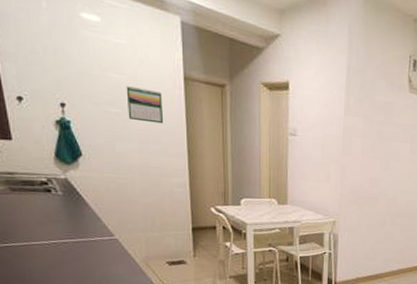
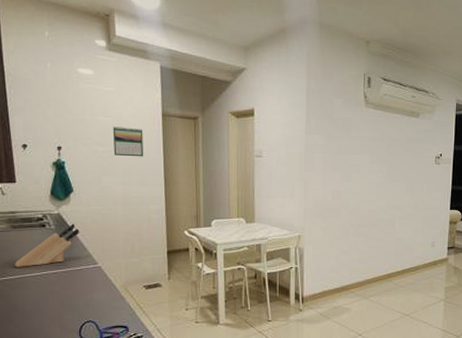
knife block: none [17,191,92,234] -> present [15,223,80,267]

